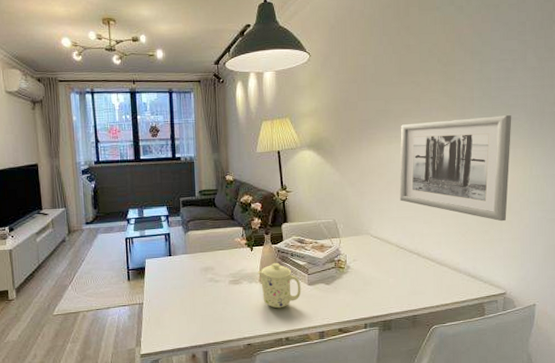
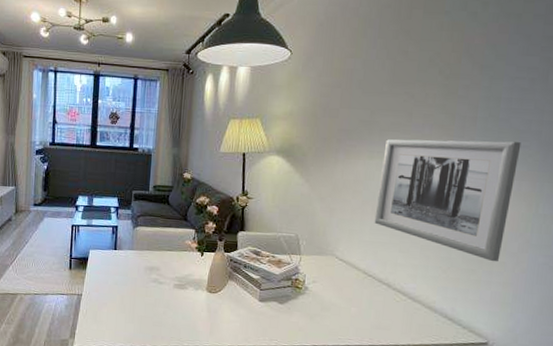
mug: present [257,262,301,309] -> none [205,272,251,322]

